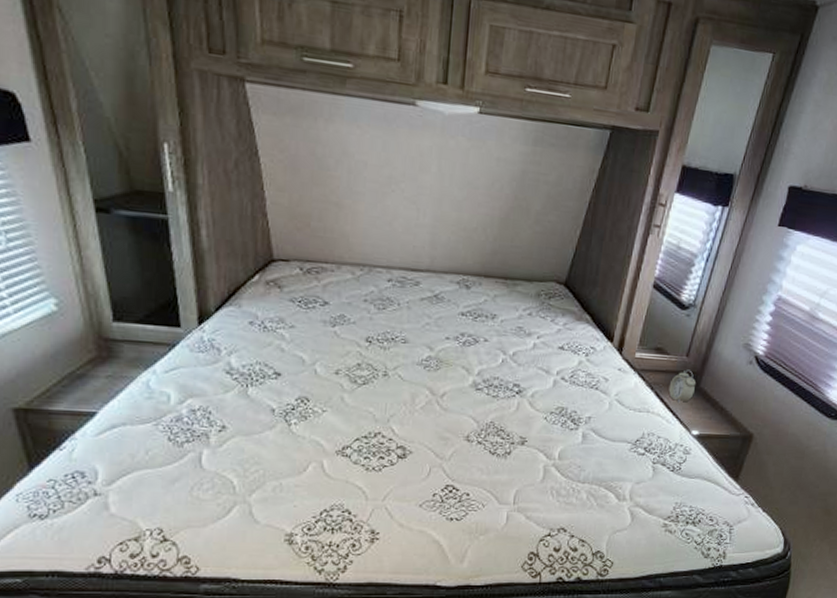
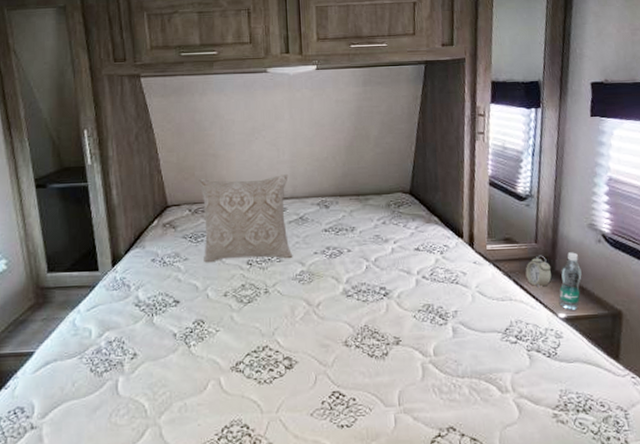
pillow: none [314,231,427,340] -> present [199,174,292,263]
bottle: none [695,370,726,430] -> present [558,252,582,311]

